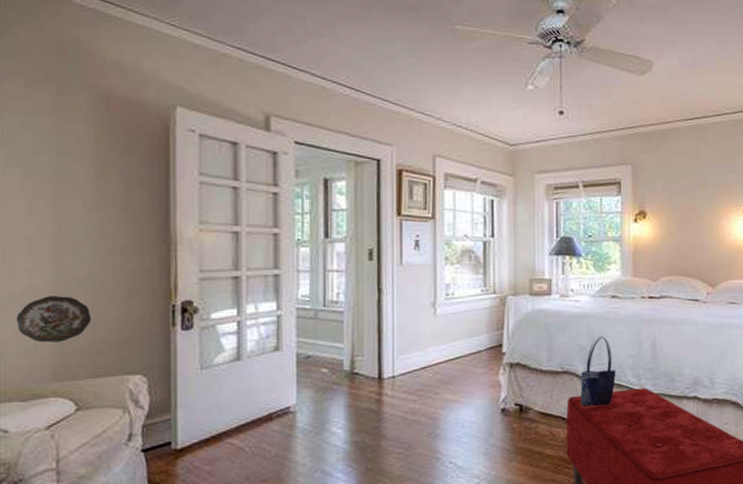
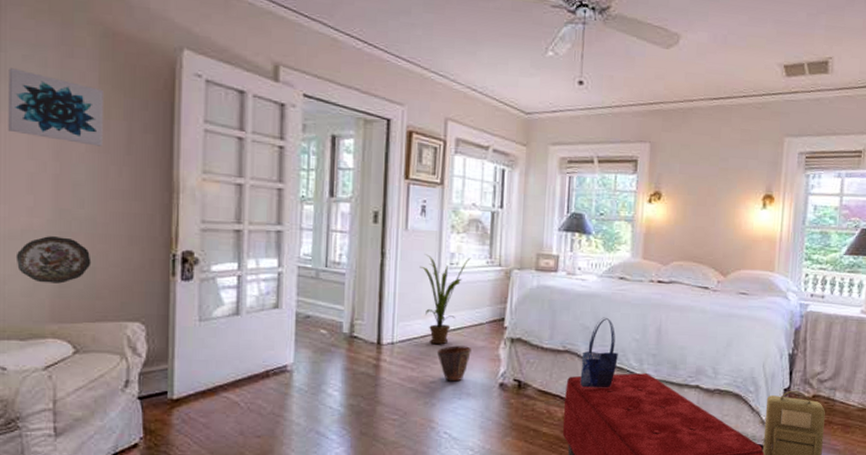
wall art: none [6,136,100,205] -> present [8,68,103,147]
house plant: none [416,287,466,375] -> present [419,254,471,345]
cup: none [437,374,473,411] -> present [436,345,473,382]

